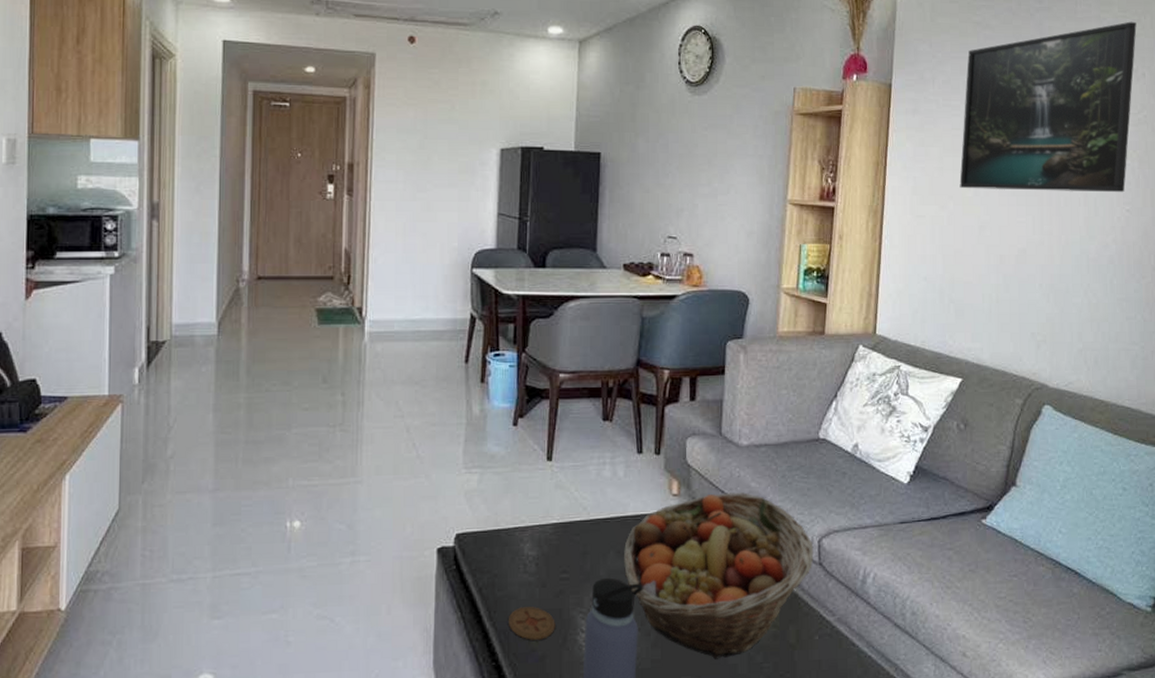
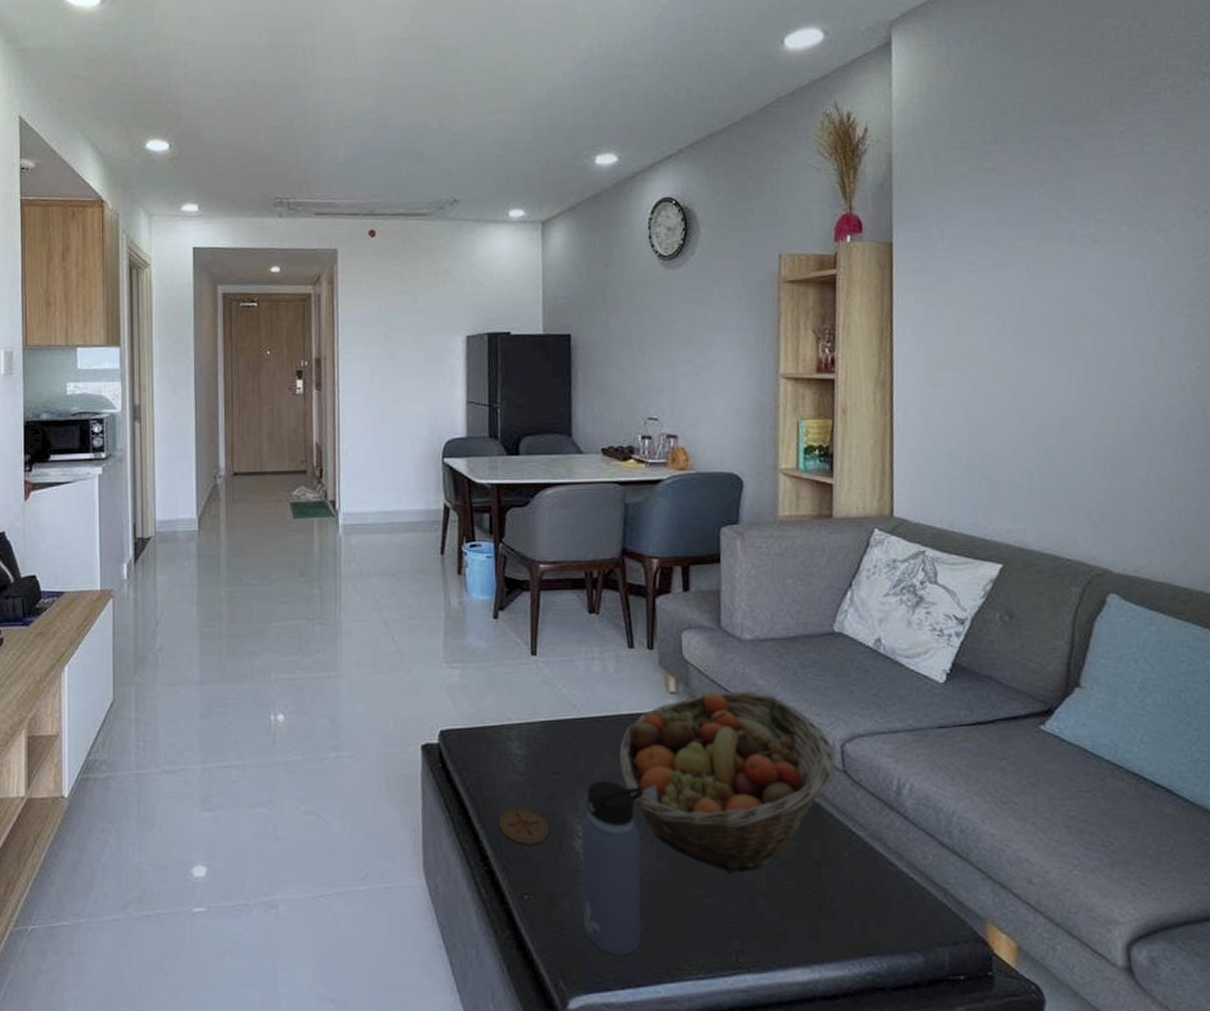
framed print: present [959,21,1137,193] -> none [981,152,1194,352]

